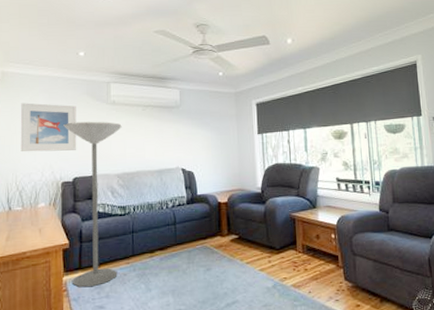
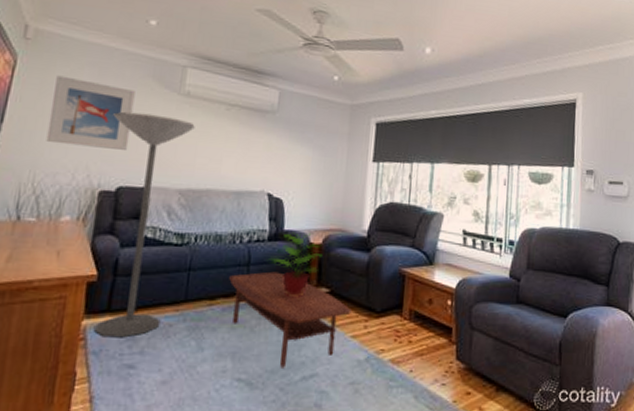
coffee table: none [162,227,257,299] -> present [229,271,352,368]
potted plant: none [189,195,229,244] -> present [269,232,323,297]

